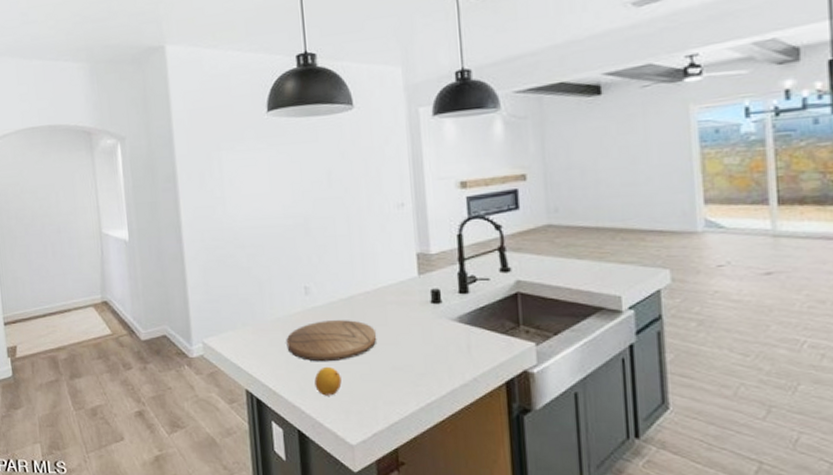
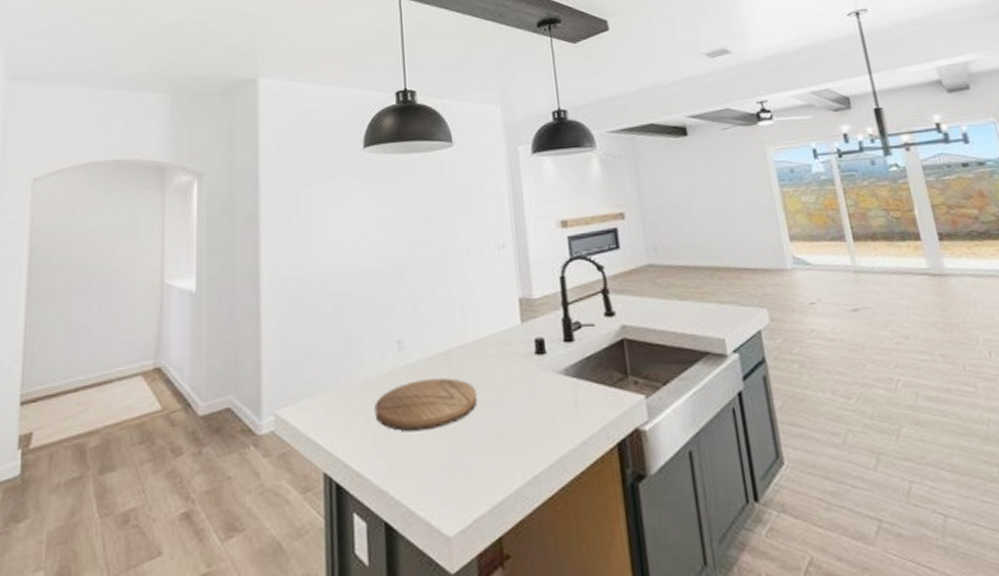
fruit: present [314,366,342,396] -> none [406,436,438,475]

